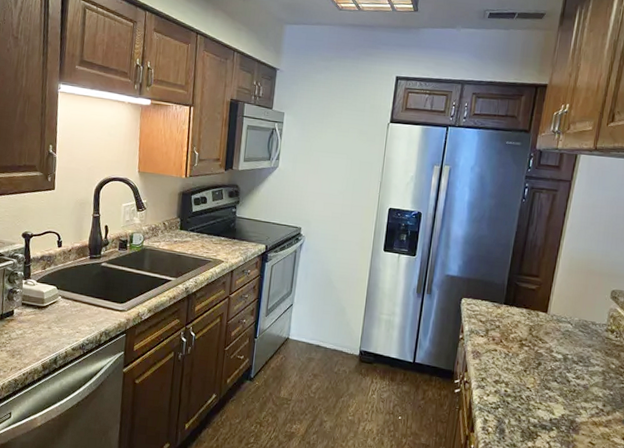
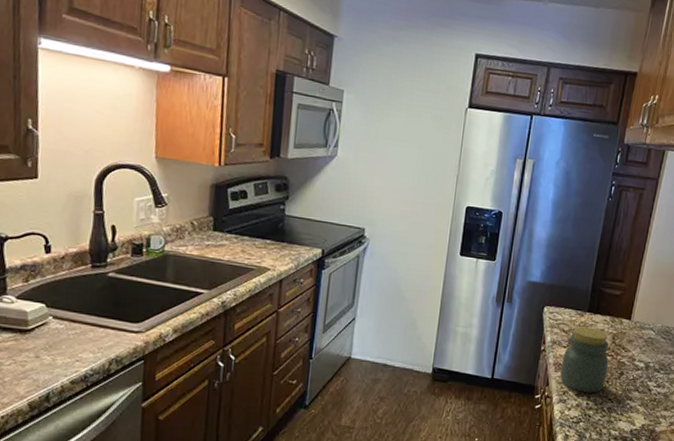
jar: none [478,317,526,381] -> present [560,326,609,393]

